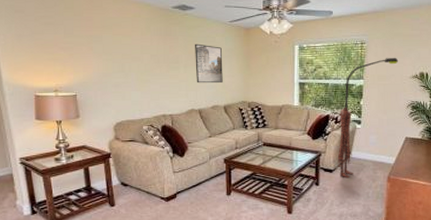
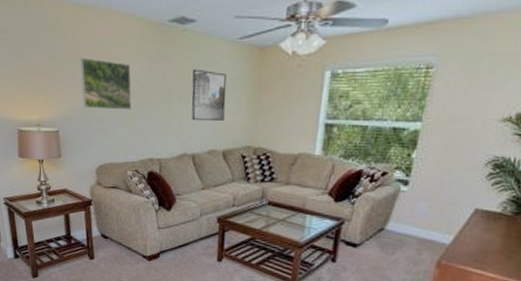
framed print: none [95,34,144,76] -> present [80,57,132,110]
floor lamp: present [338,57,399,177] -> none [366,89,484,256]

